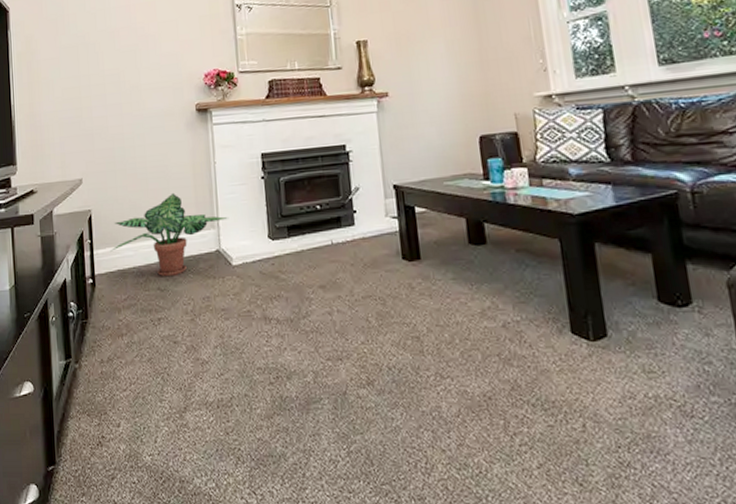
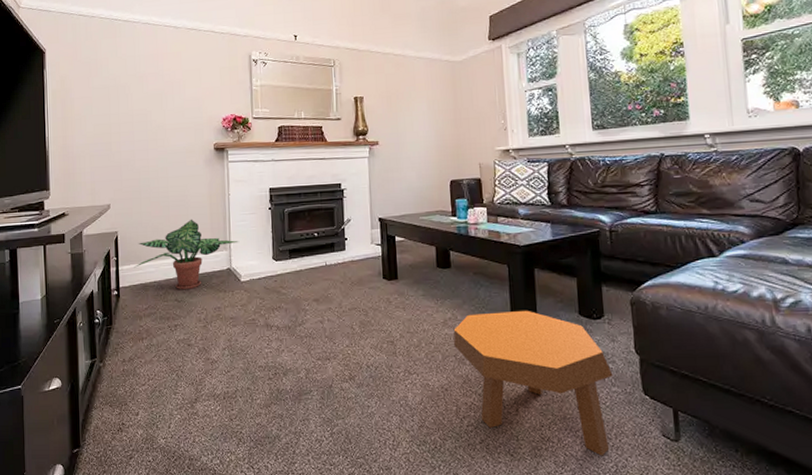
footstool: none [494,296,714,489] -> present [453,310,613,456]

